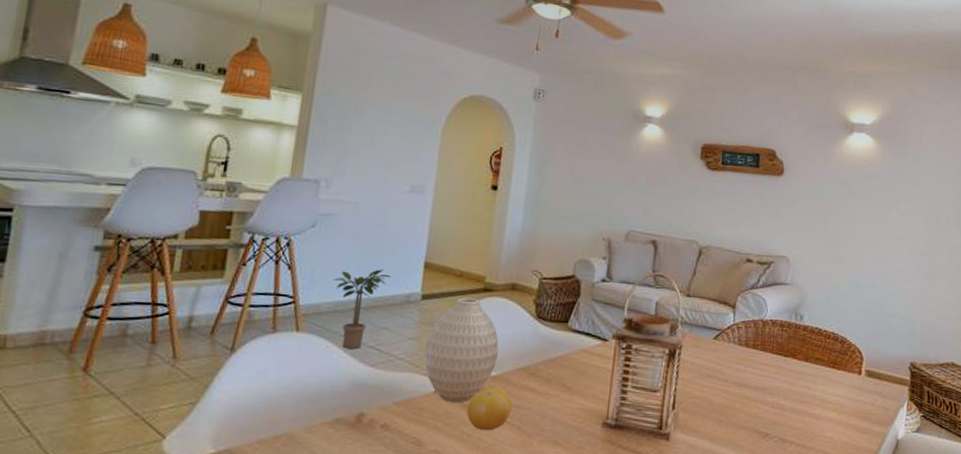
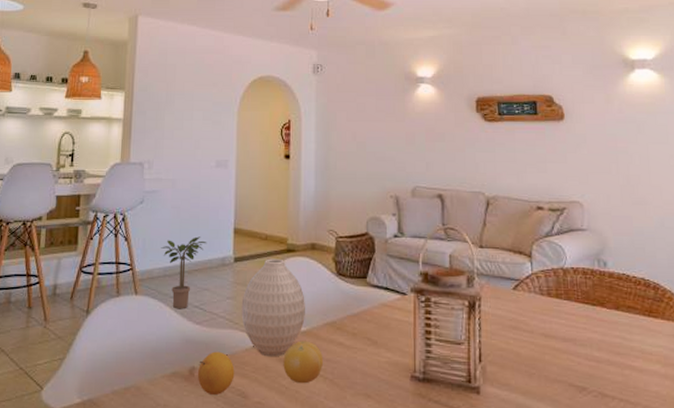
fruit: none [365,396,411,443] -> present [197,351,235,395]

